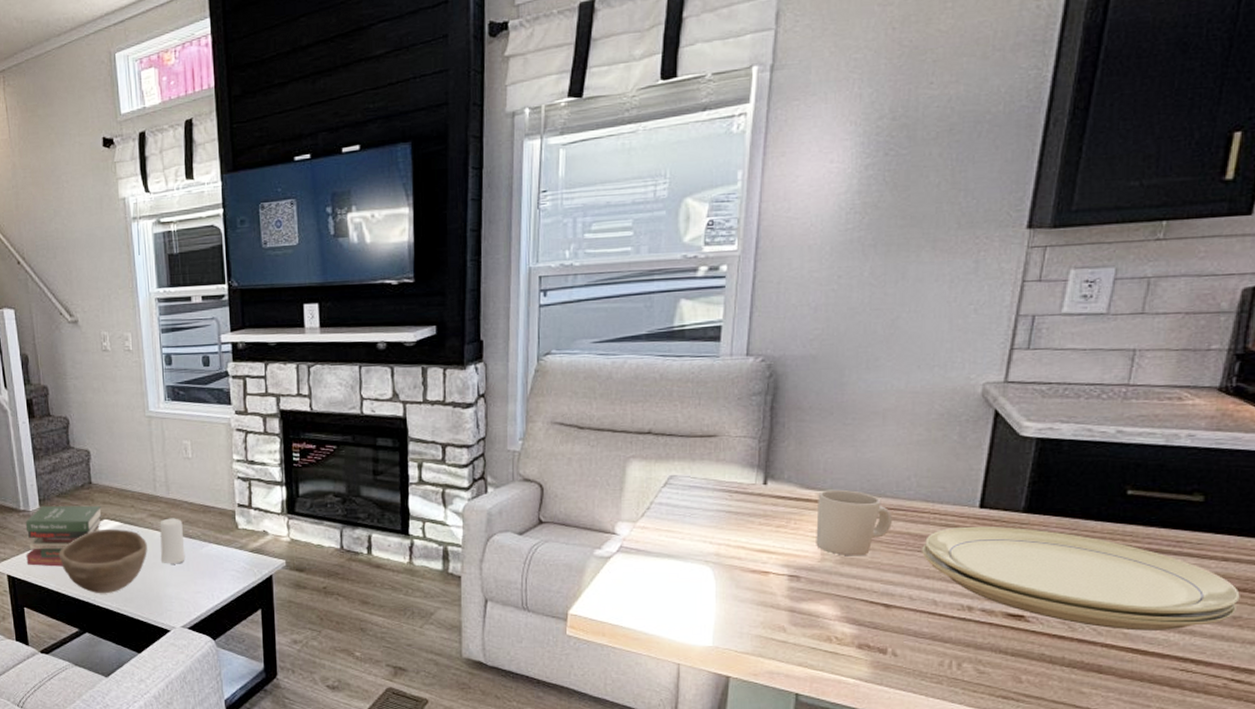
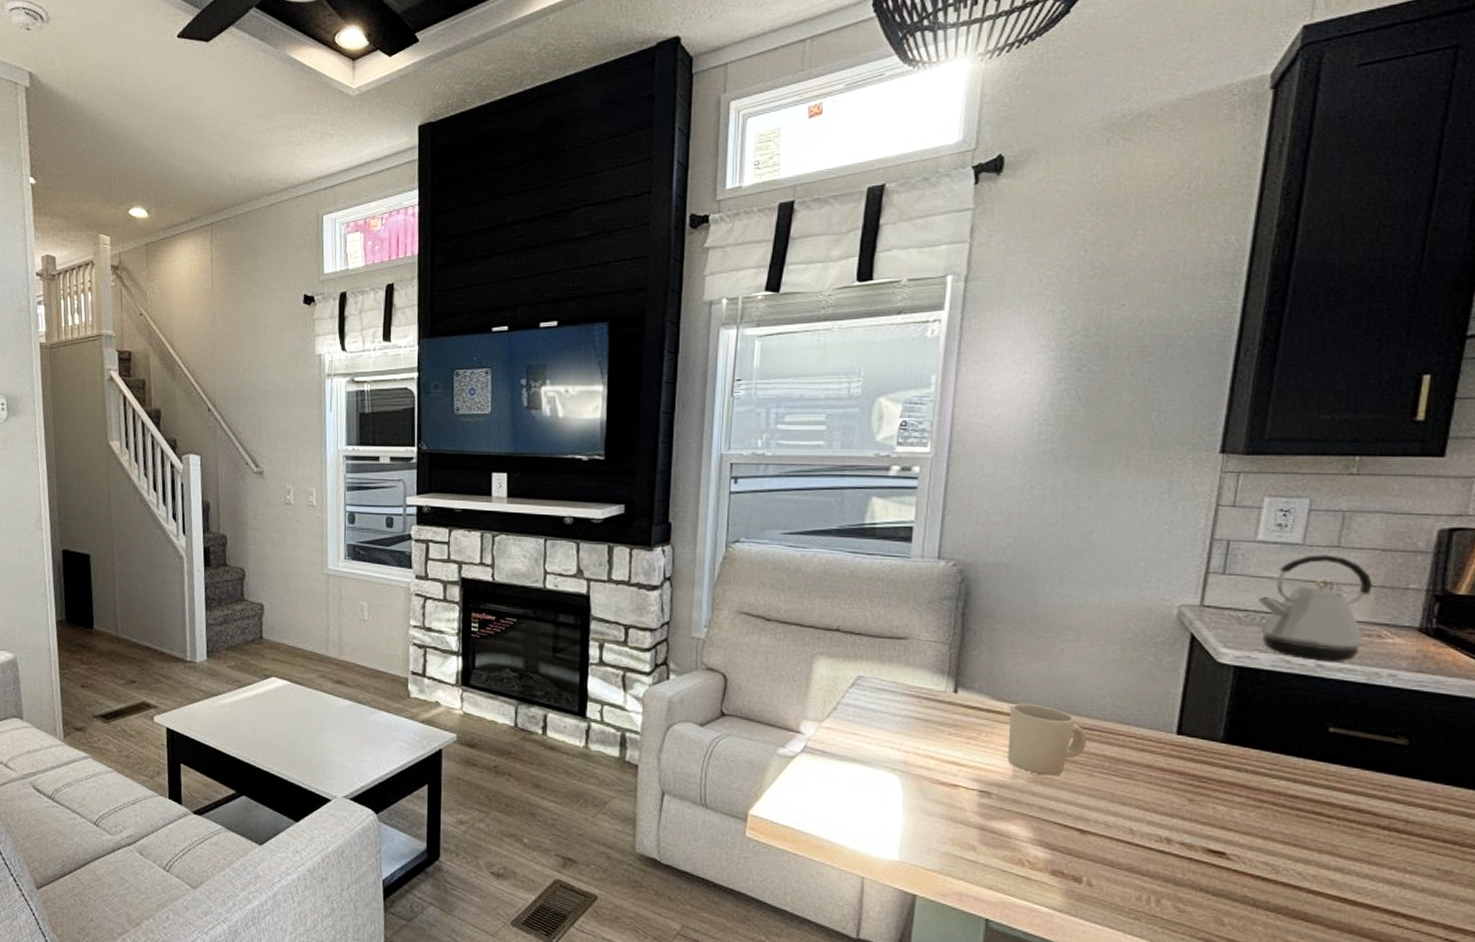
books: present [25,505,102,567] -> none [188,657,271,723]
bowl: present [59,528,147,594] -> none [222,686,314,756]
candle: present [160,518,185,564] -> none [327,680,353,730]
plate: present [922,526,1240,631] -> none [1118,753,1450,880]
kettle: none [1060,322,1175,426] -> present [1256,554,1373,661]

